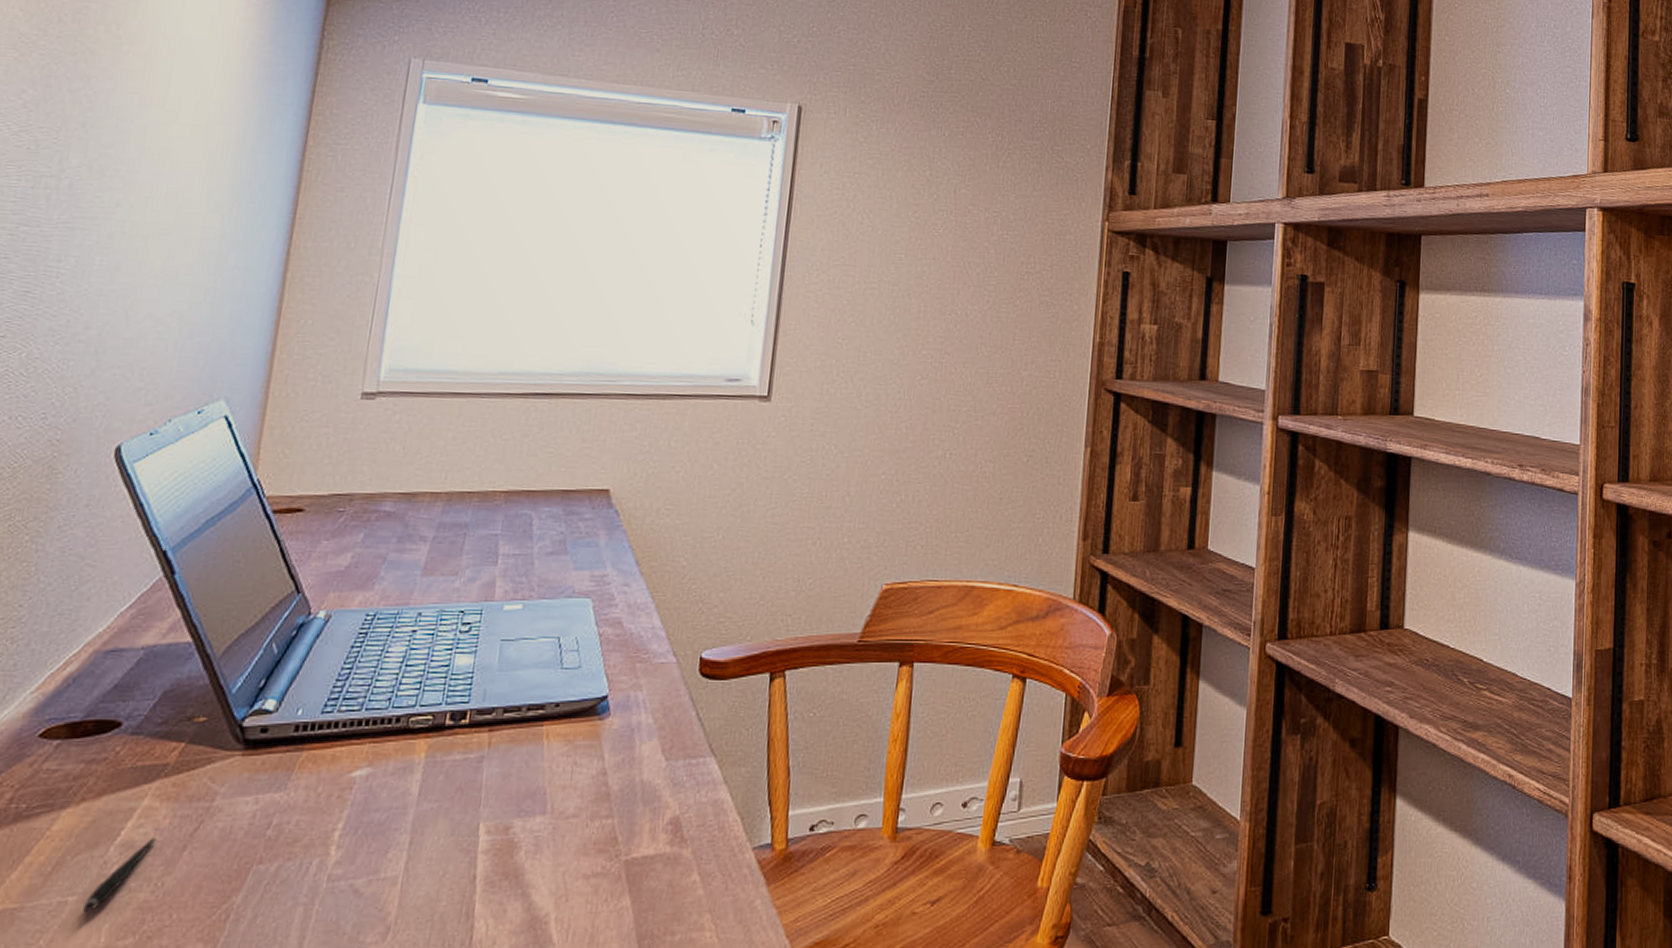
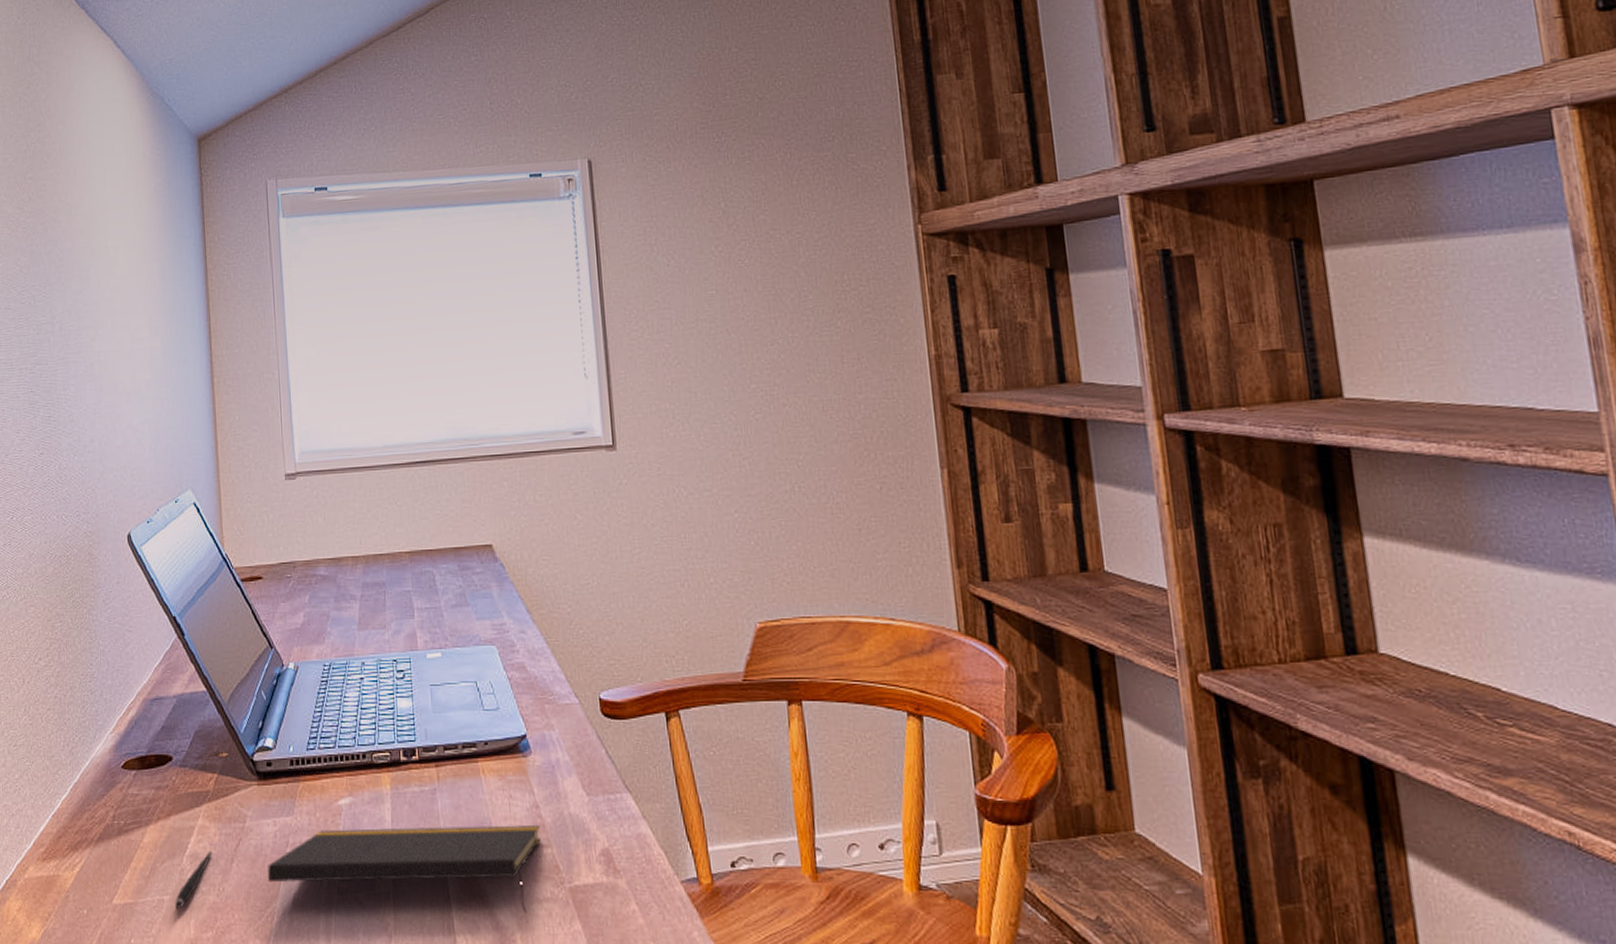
notepad: none [232,794,604,890] -> present [268,825,541,912]

